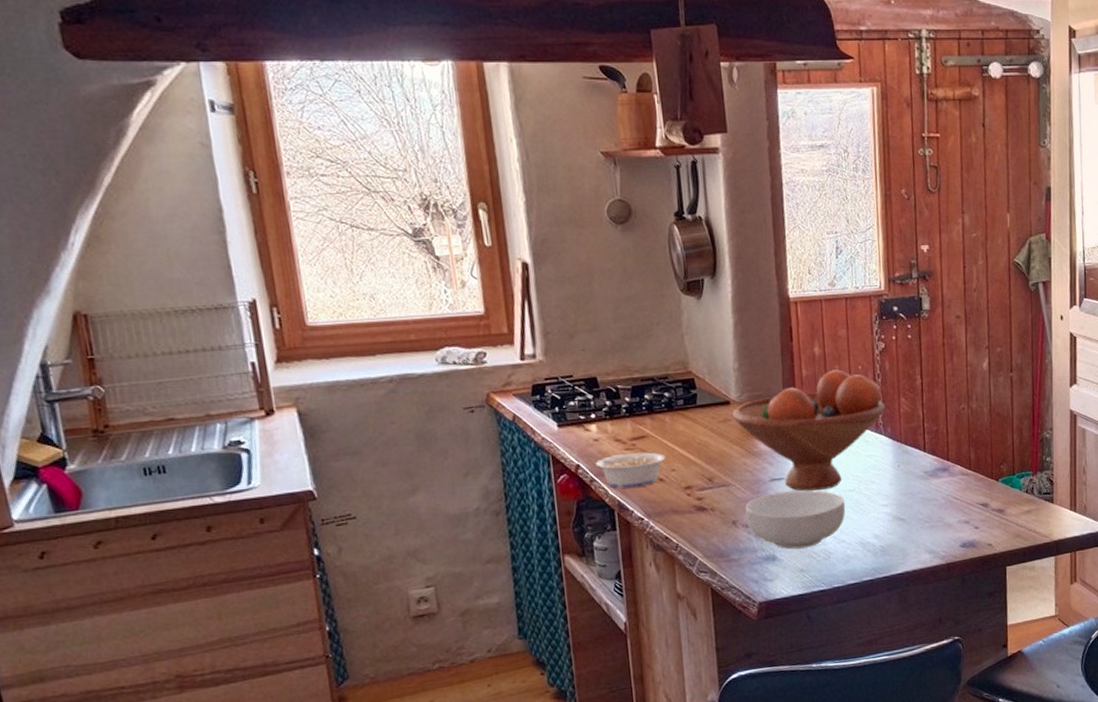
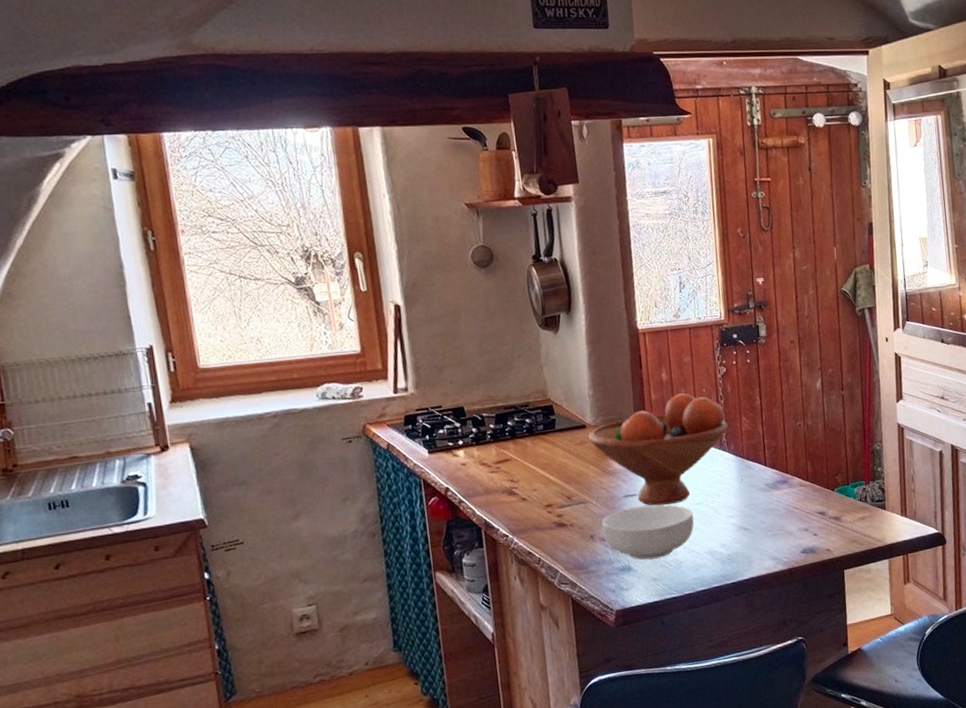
legume: present [586,452,666,489] -> none [454,474,528,509]

